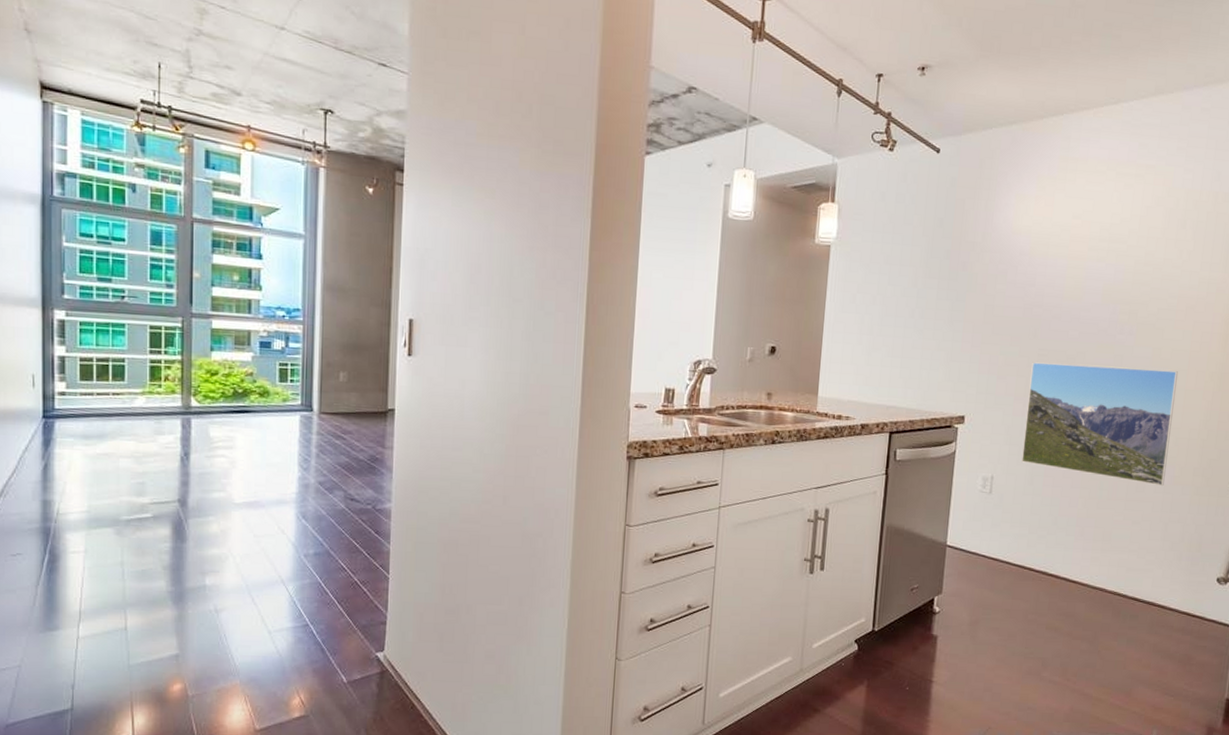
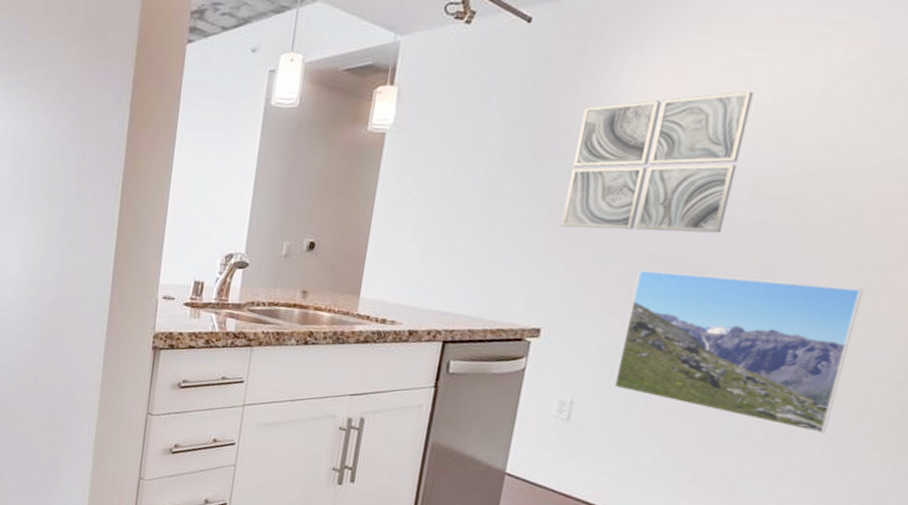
wall art: none [974,216,1099,331] -> present [561,90,754,234]

